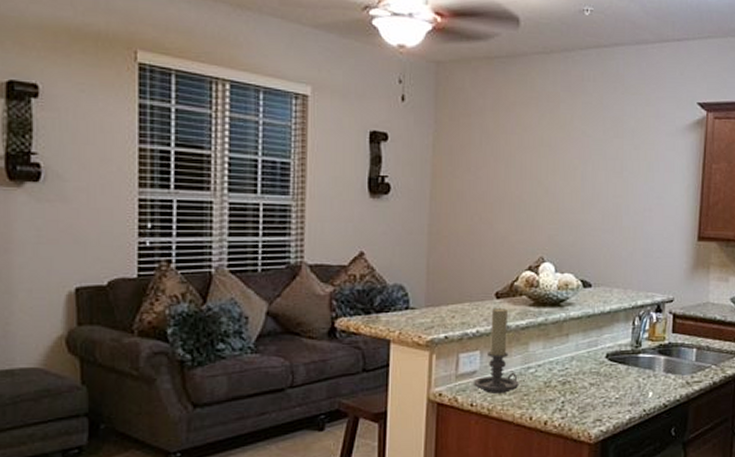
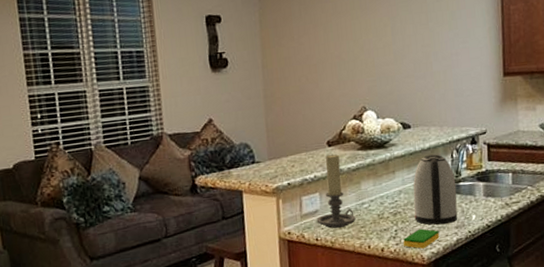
dish sponge: none [570,402,611,425] -> present [403,228,440,249]
kettle: none [585,319,635,400] -> present [413,154,458,225]

